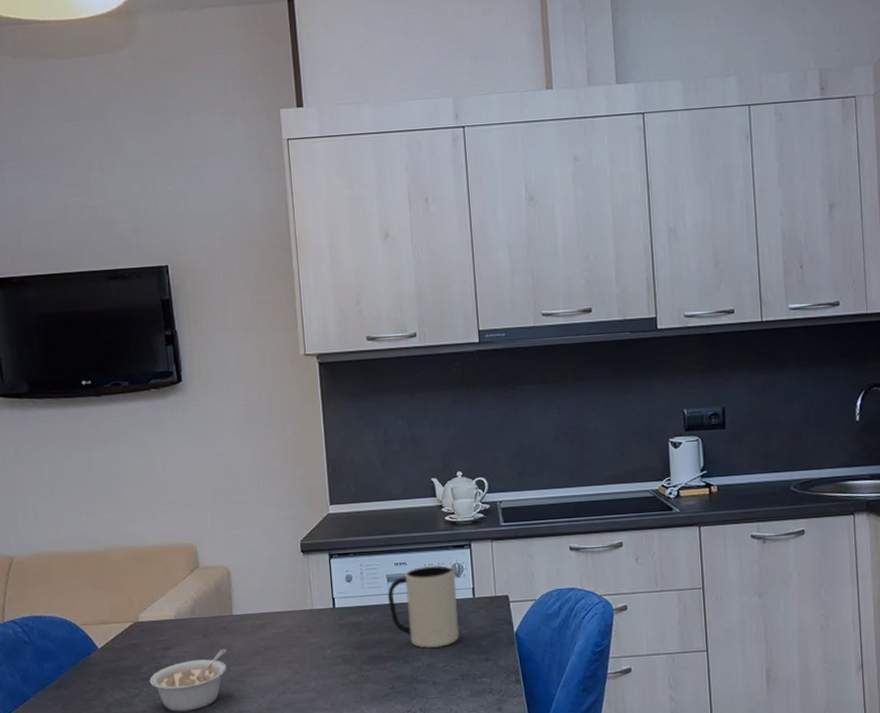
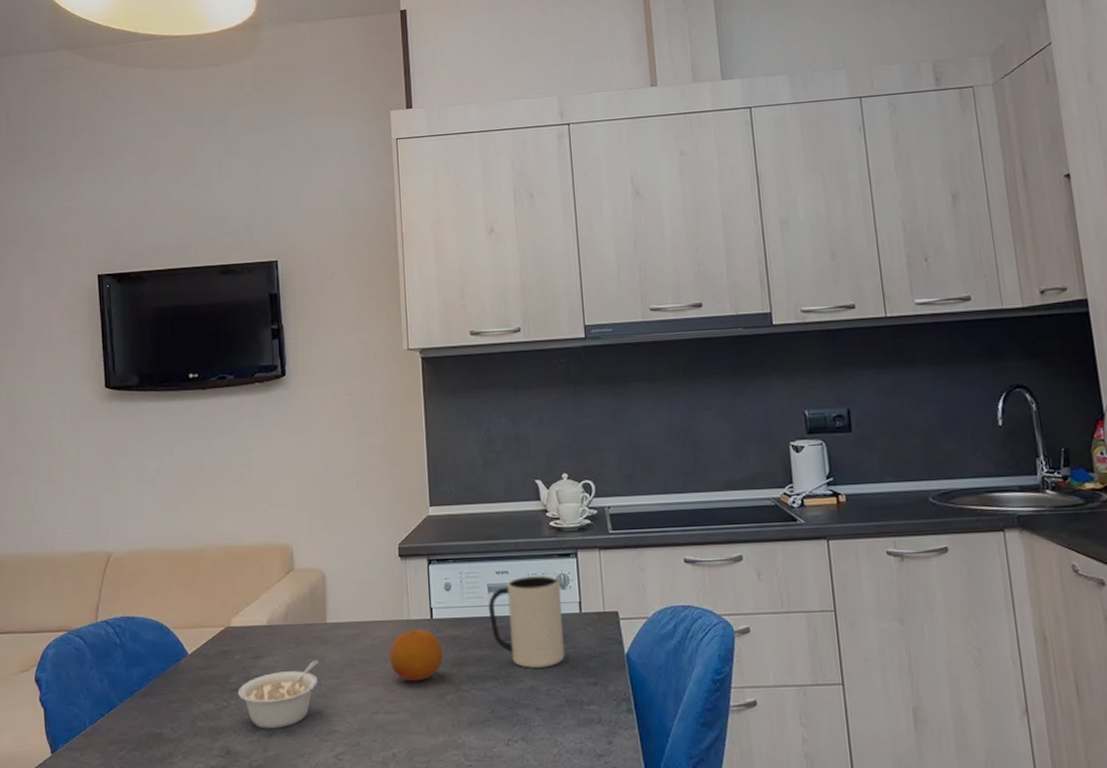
fruit: none [294,617,347,665] -> present [389,628,444,682]

